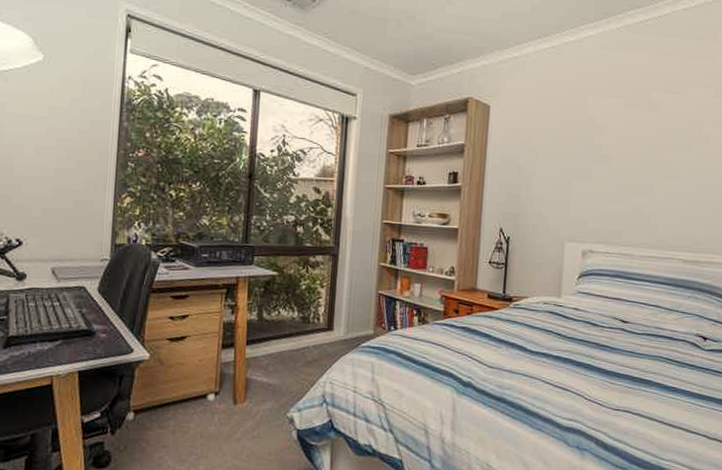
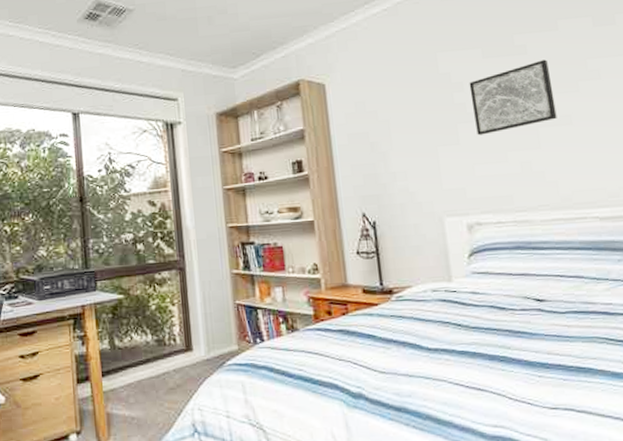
wall art: none [606,118,673,176] -> present [469,59,557,136]

